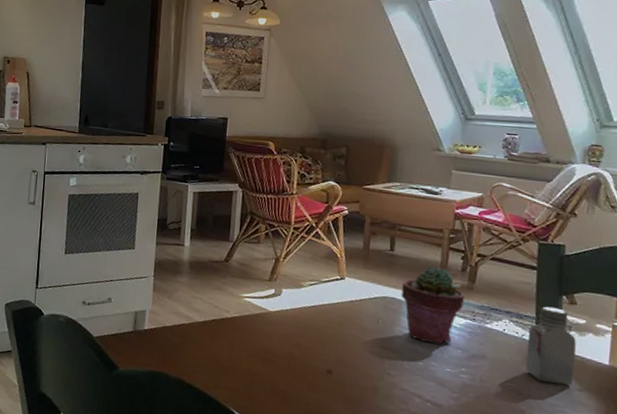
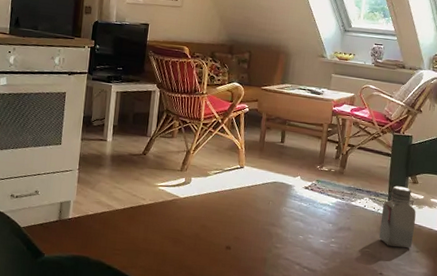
potted succulent: present [400,266,466,345] -> none [288,155,338,221]

